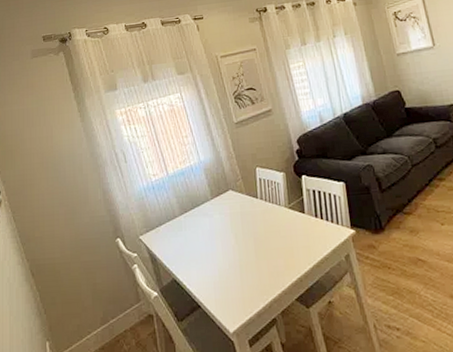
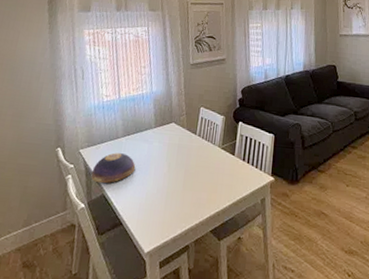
decorative bowl: none [157,232,201,268] -> present [91,152,136,184]

